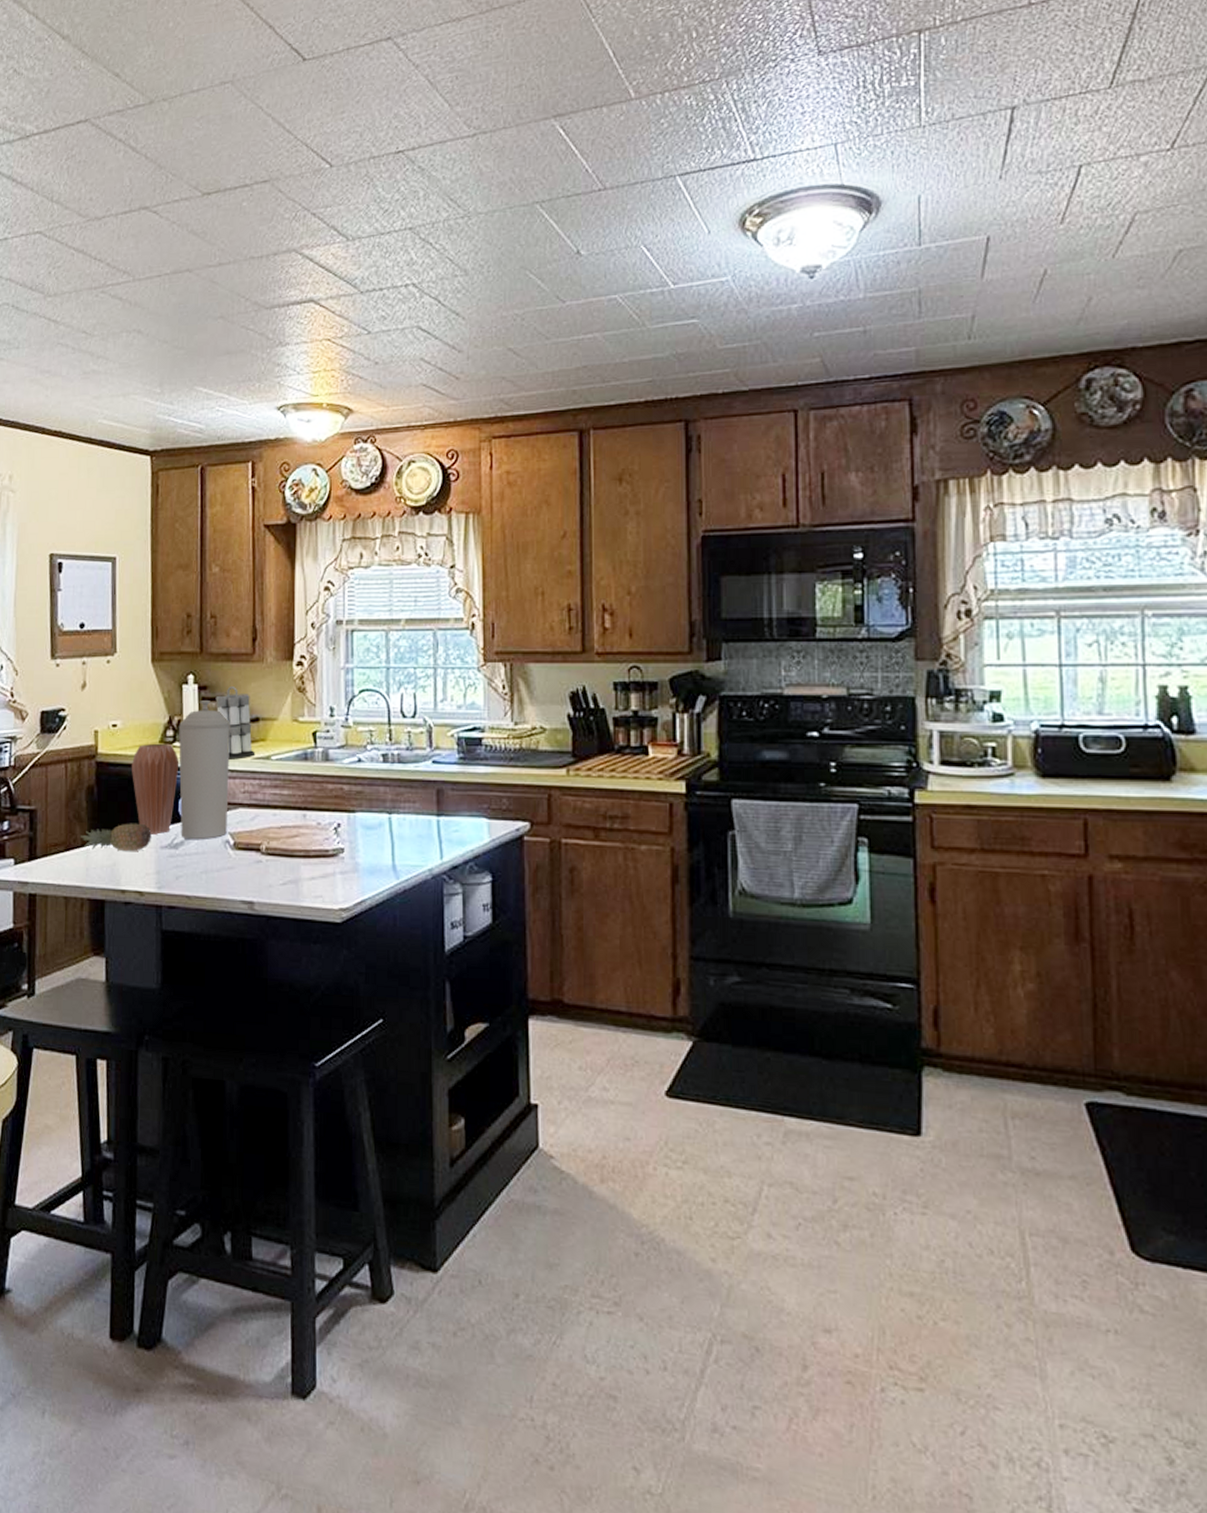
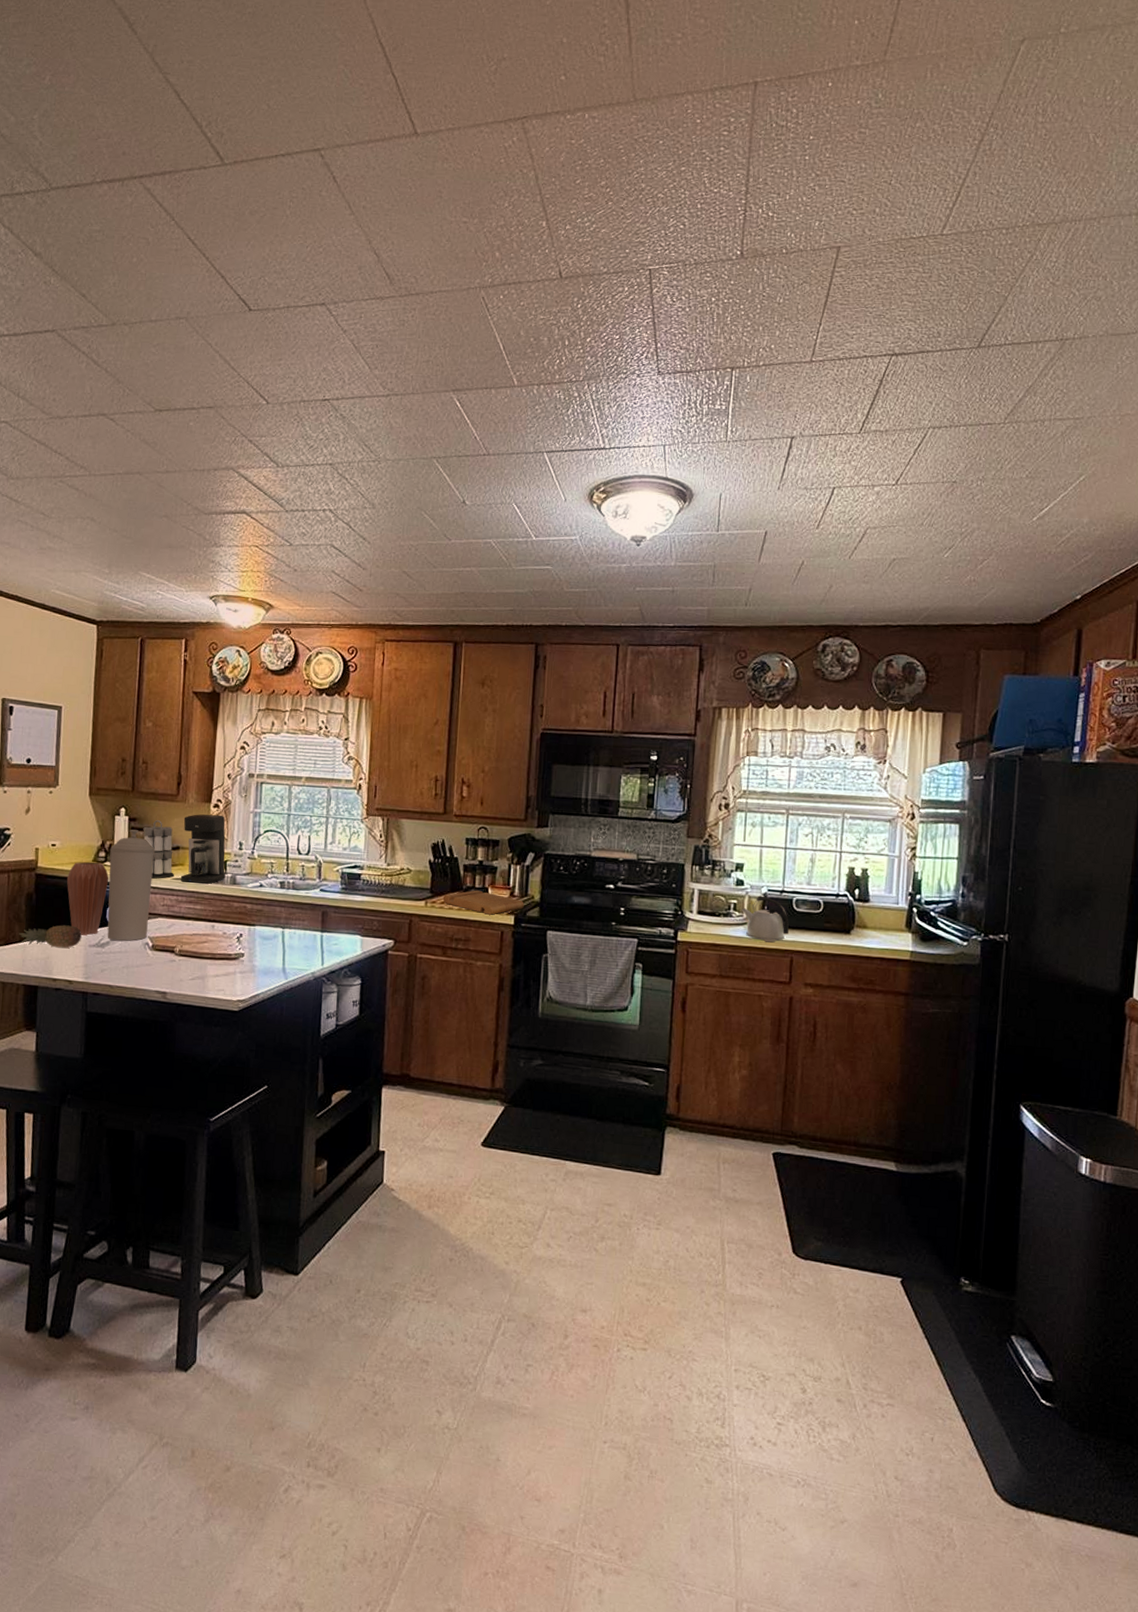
coffee maker: none [262,674,316,763] -> present [180,814,226,884]
cutting board: none [589,749,698,782] -> present [442,890,524,915]
kettle: none [1004,734,1077,800] -> present [742,895,789,943]

